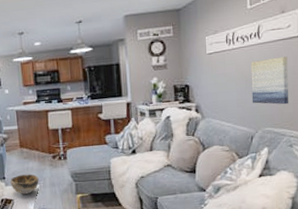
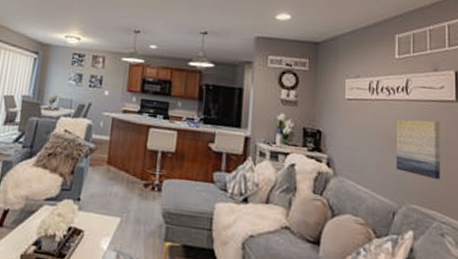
decorative bowl: present [10,174,39,194] -> none [85,199,122,228]

